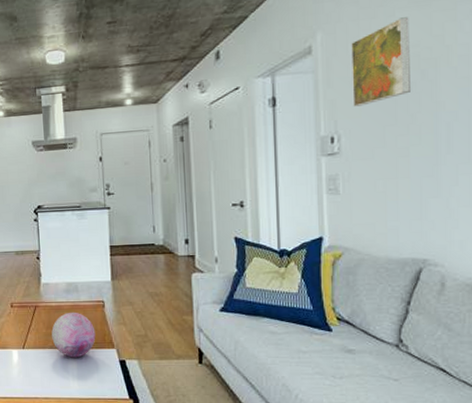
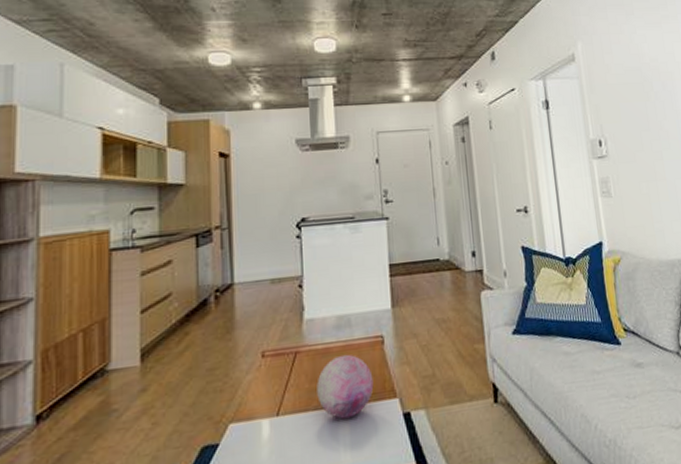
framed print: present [351,17,410,107] -> none [606,35,656,112]

